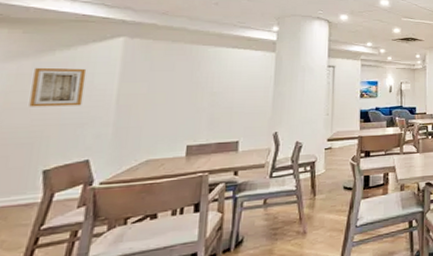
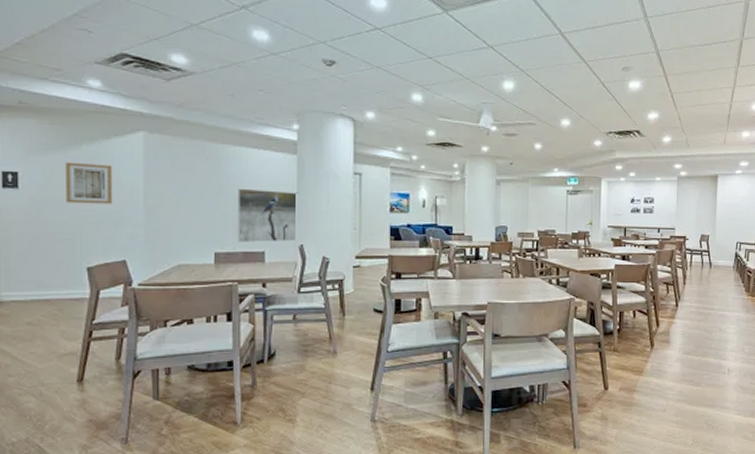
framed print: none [211,84,275,134] -> present [237,188,299,242]

